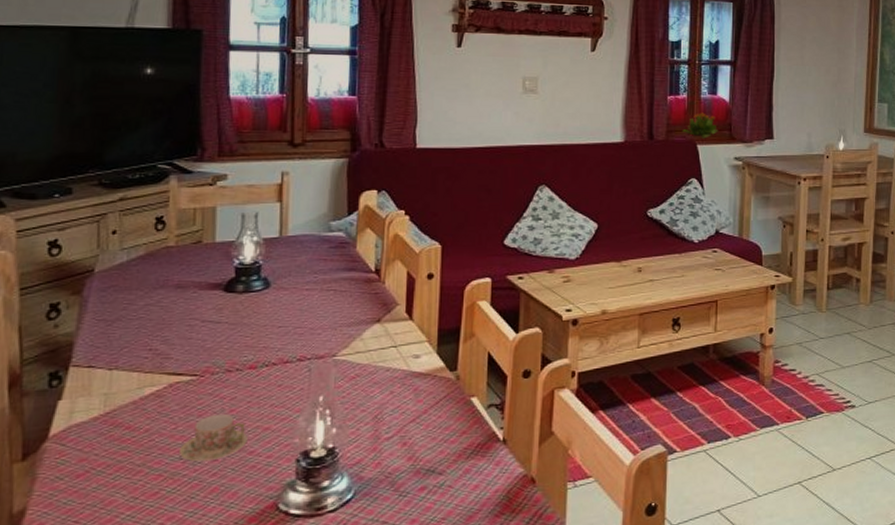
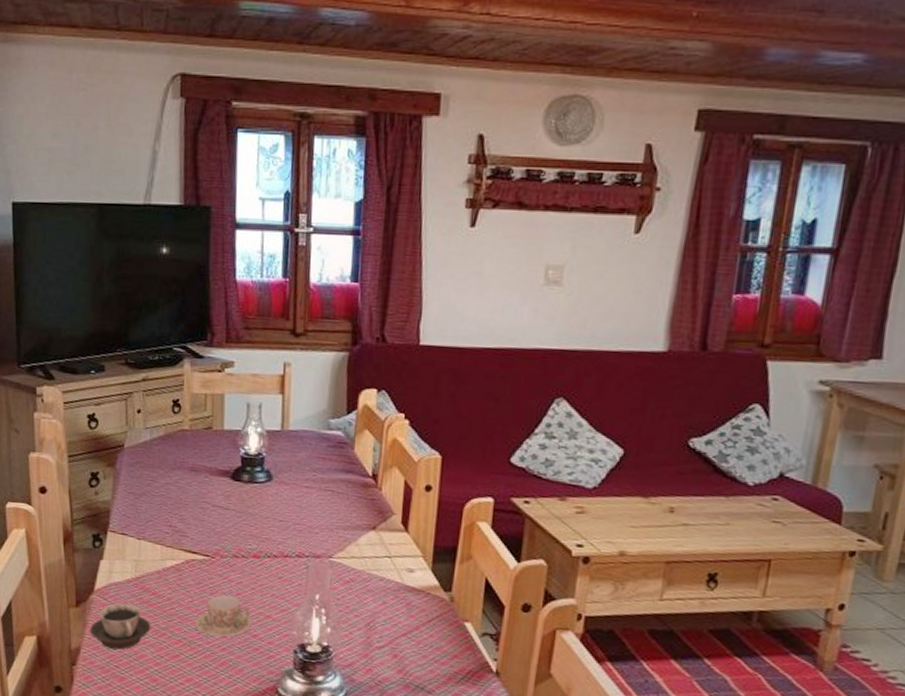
cup: none [40,444,123,502] -> present [90,603,151,650]
potted flower: present [683,112,719,139] -> none [749,318,801,353]

